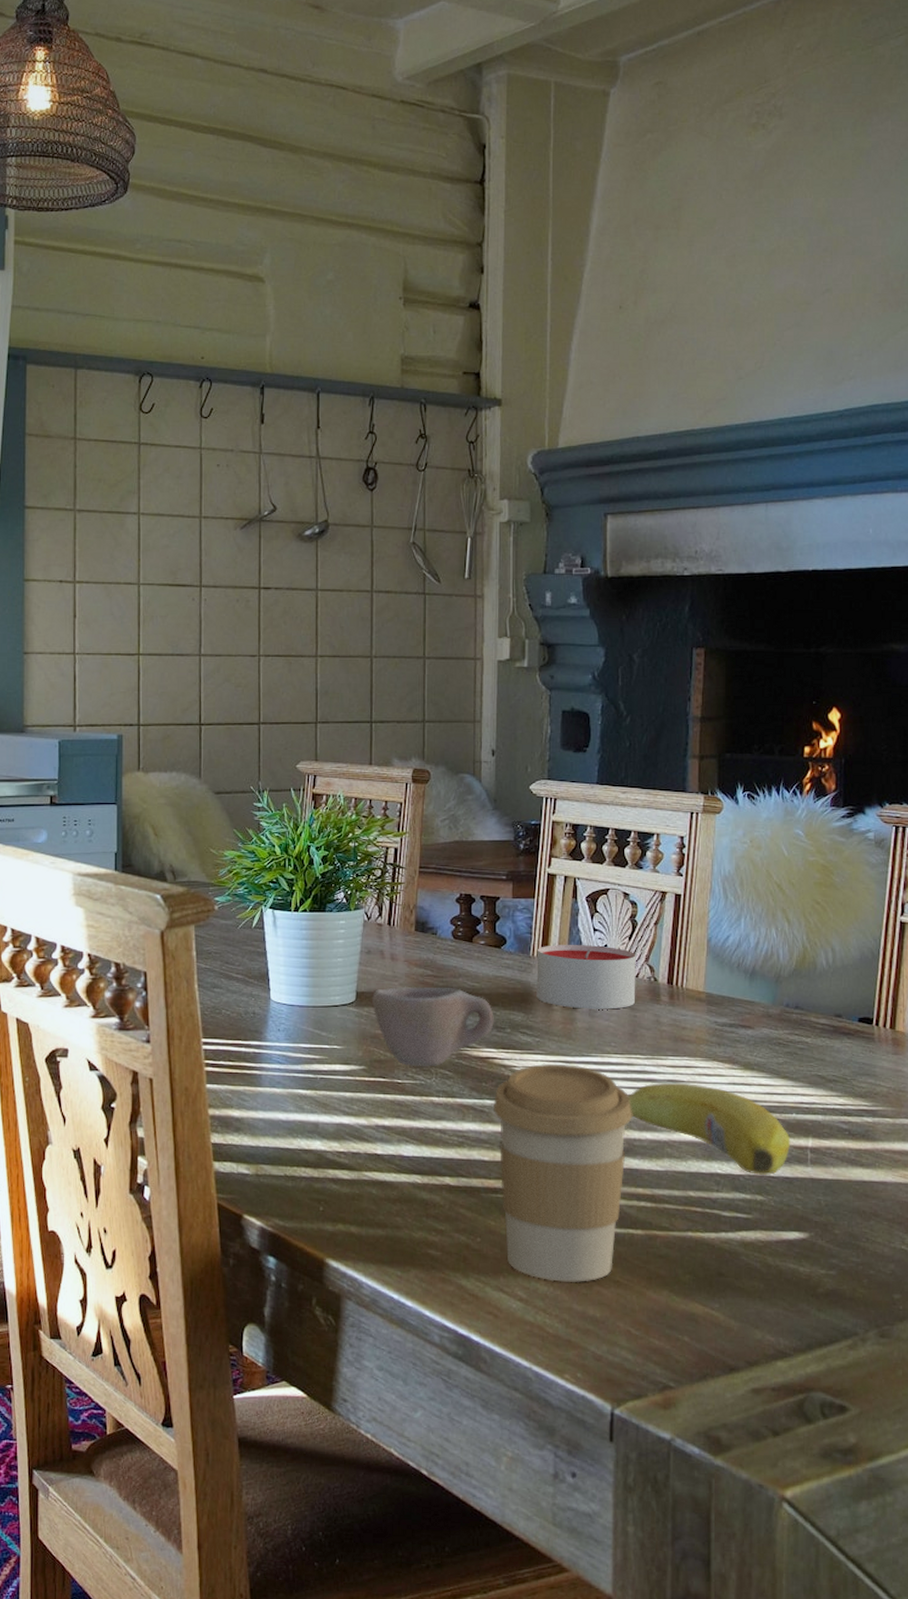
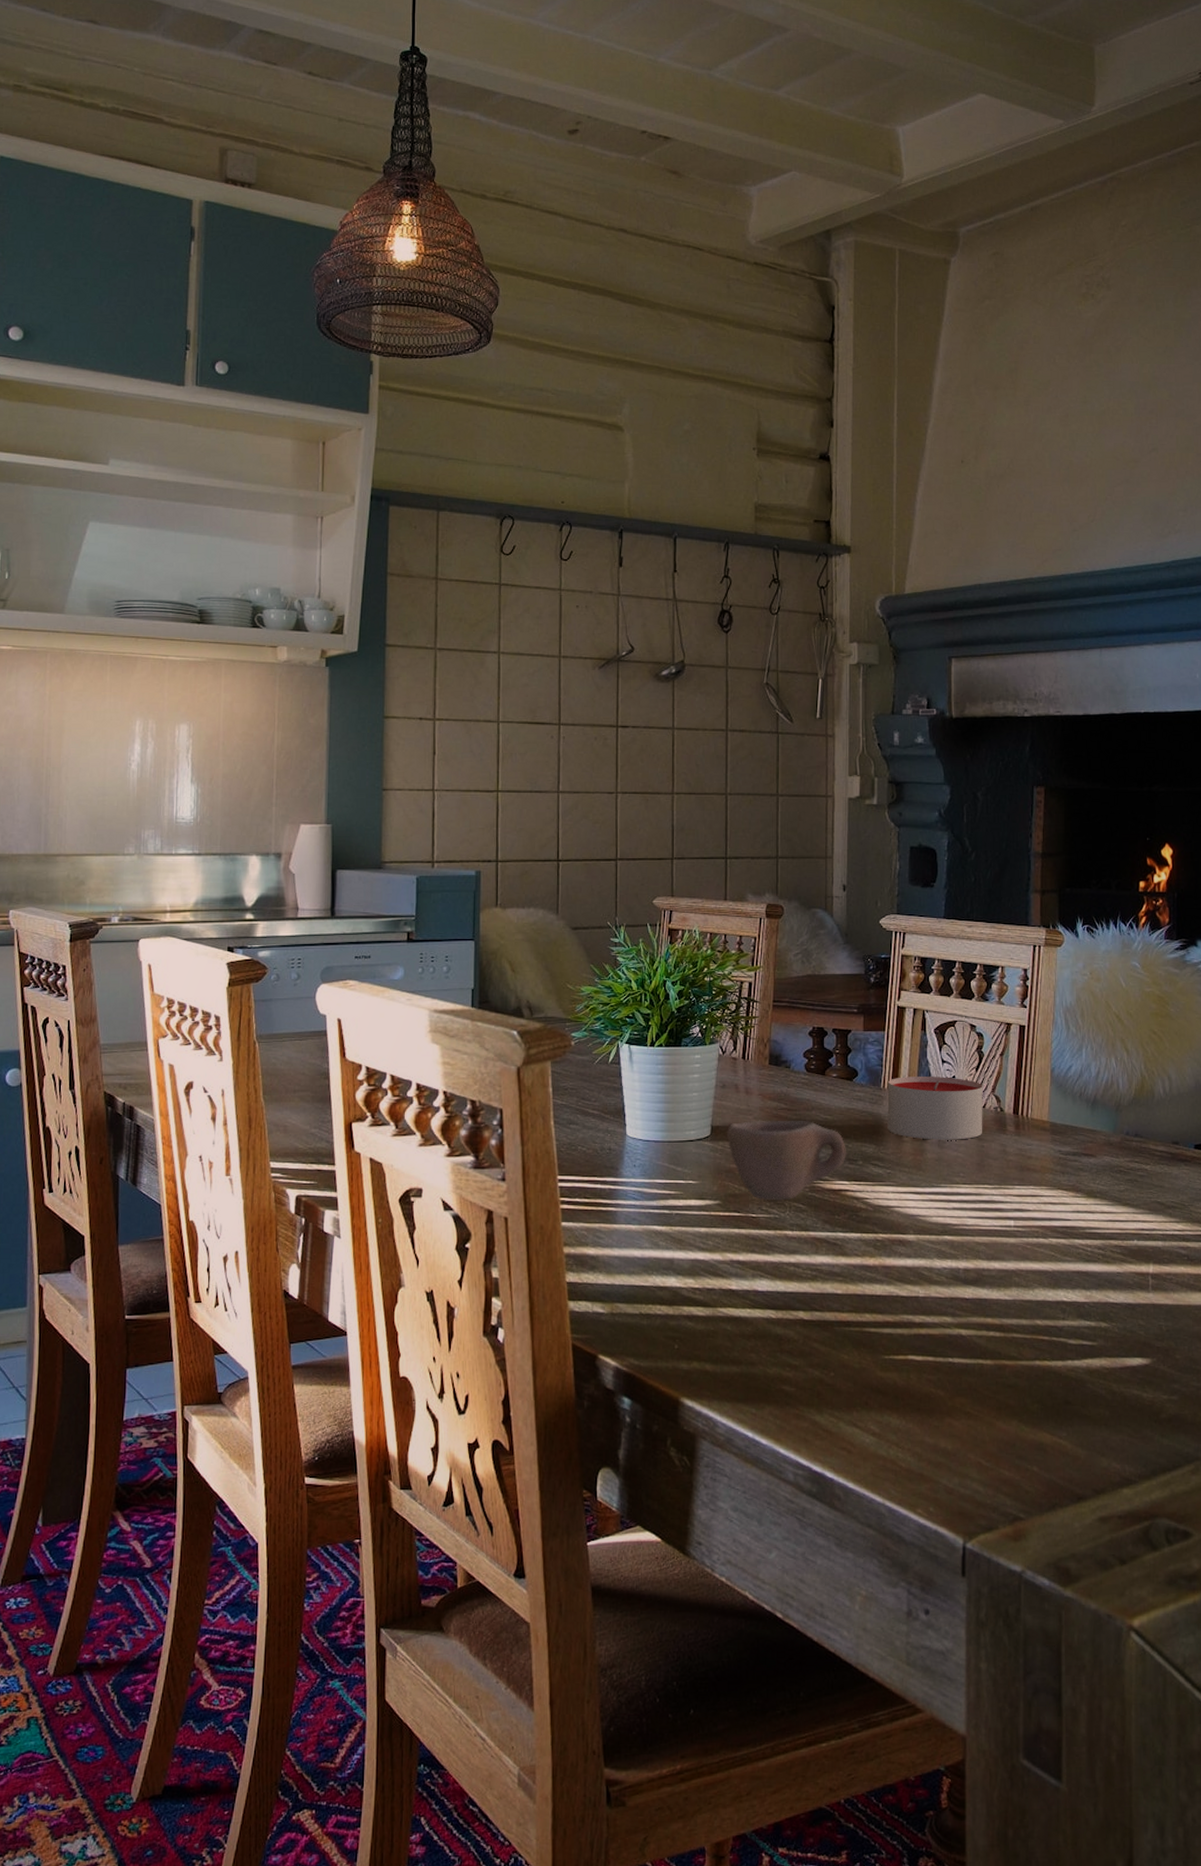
coffee cup: present [492,1063,632,1282] -> none [845,1194,981,1415]
fruit: present [627,1082,791,1175] -> none [976,1211,1133,1302]

